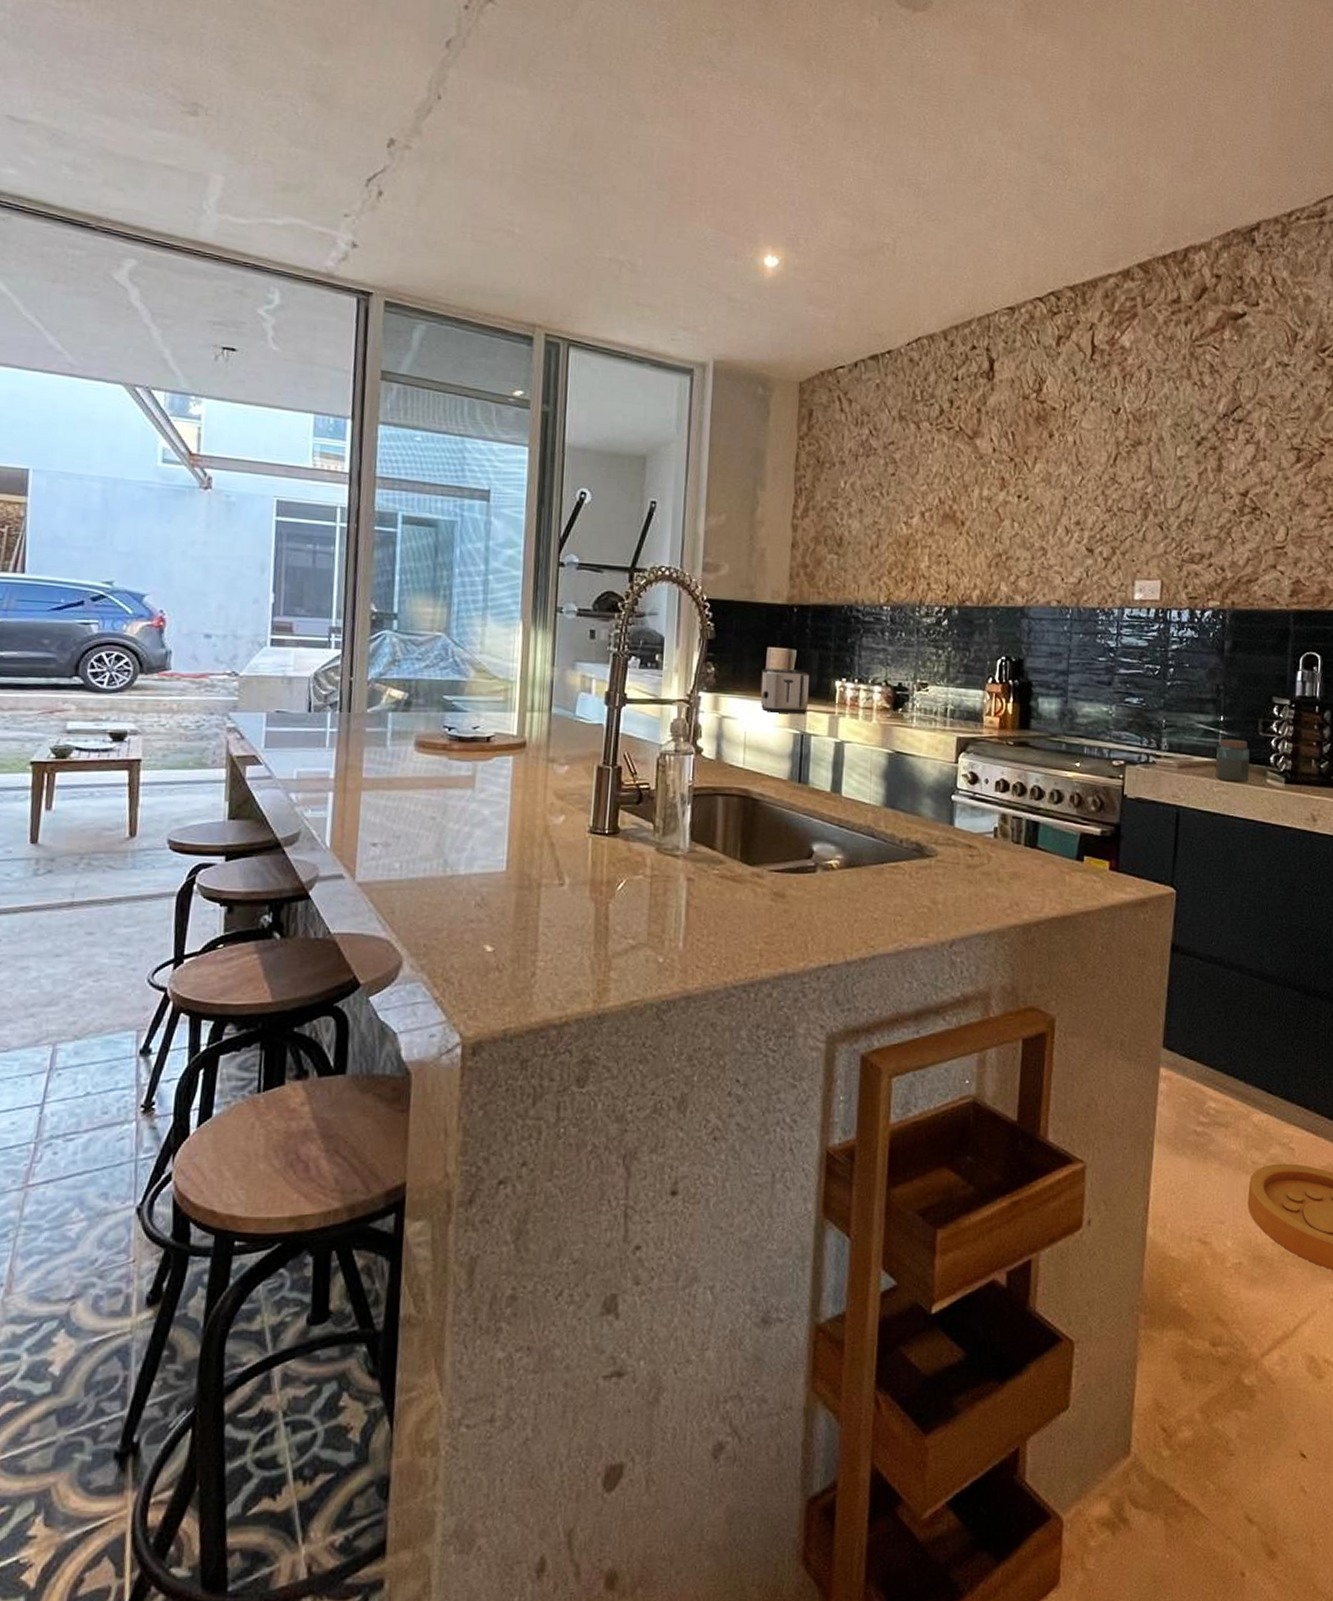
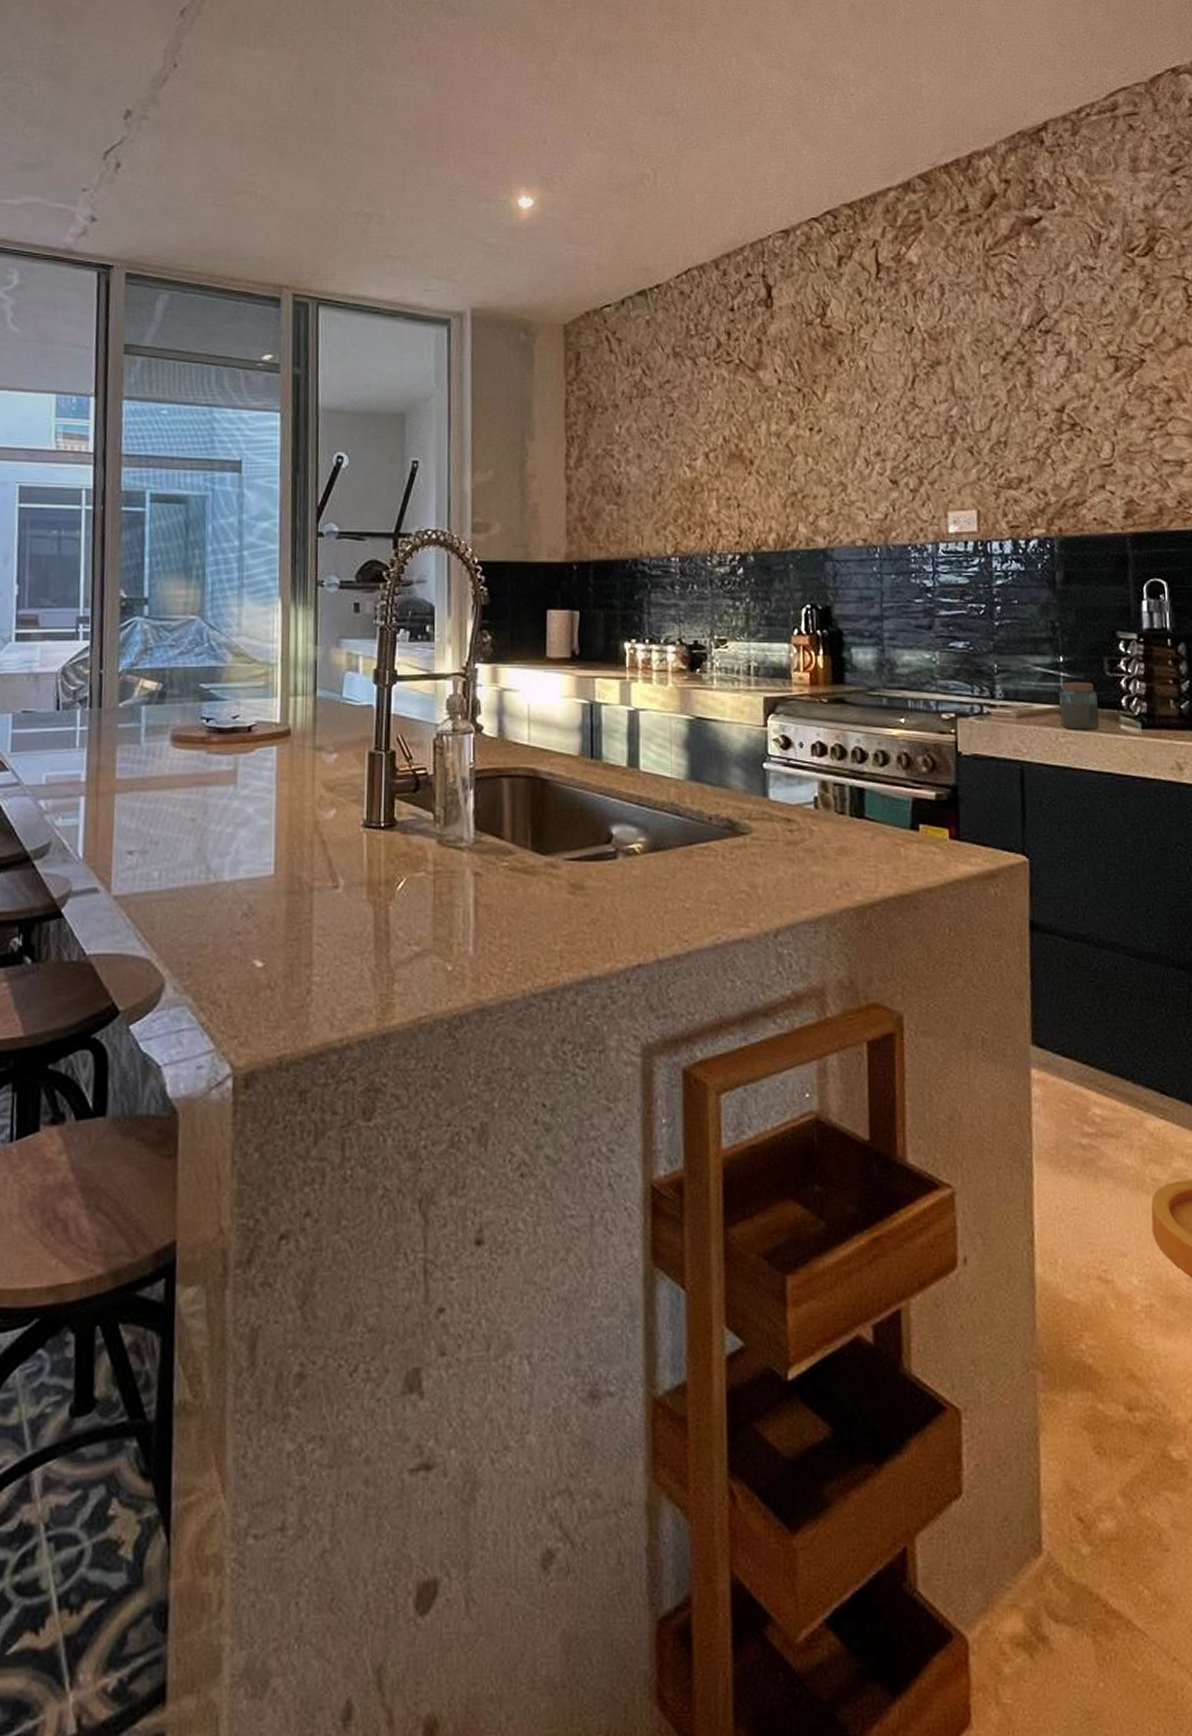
toaster: present [760,668,809,714] -> none [542,633,595,683]

